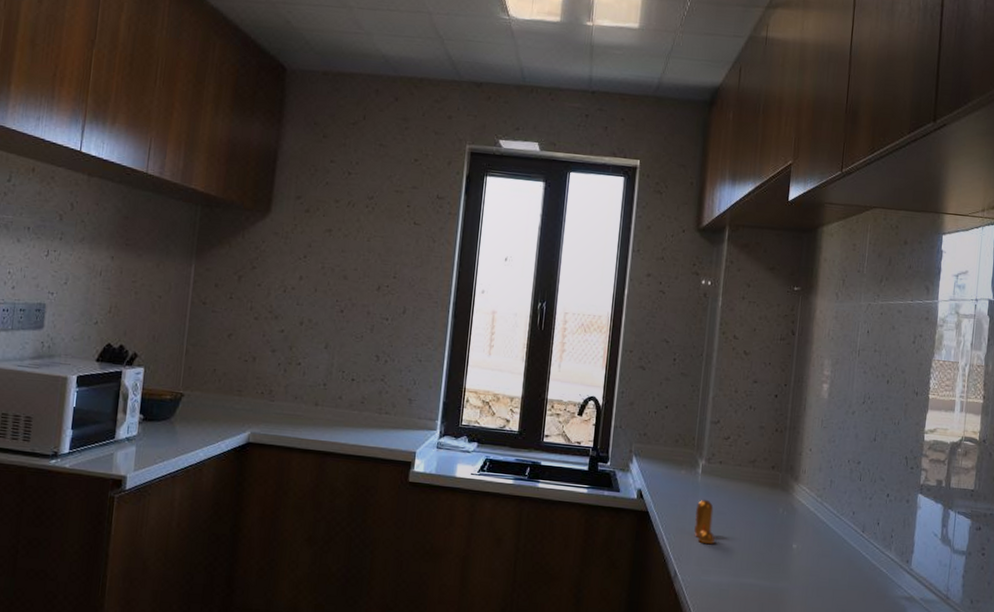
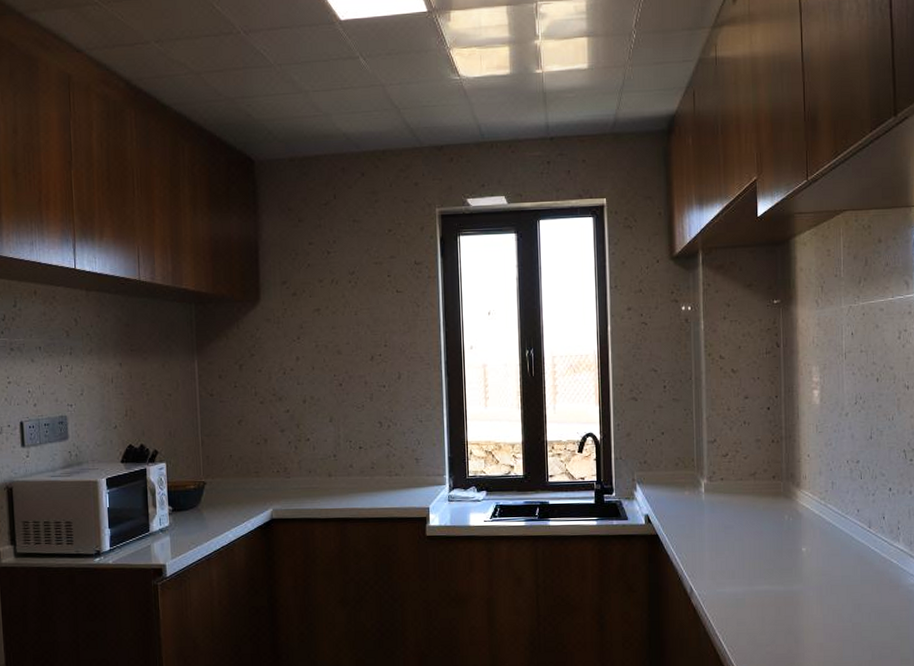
pepper shaker: present [694,499,715,545] -> none [704,516,725,559]

